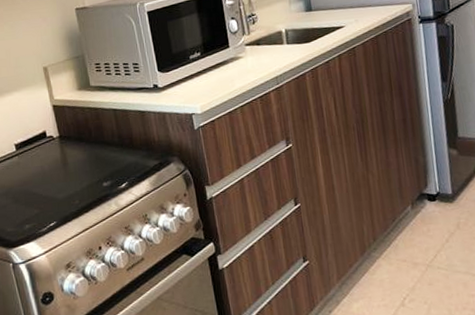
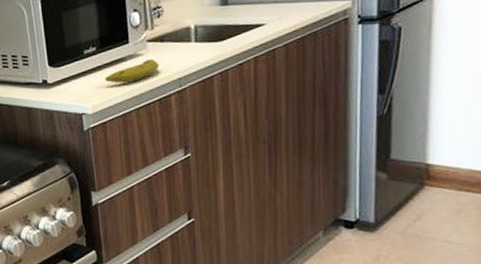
fruit: none [210,60,258,84] -> present [105,58,160,83]

